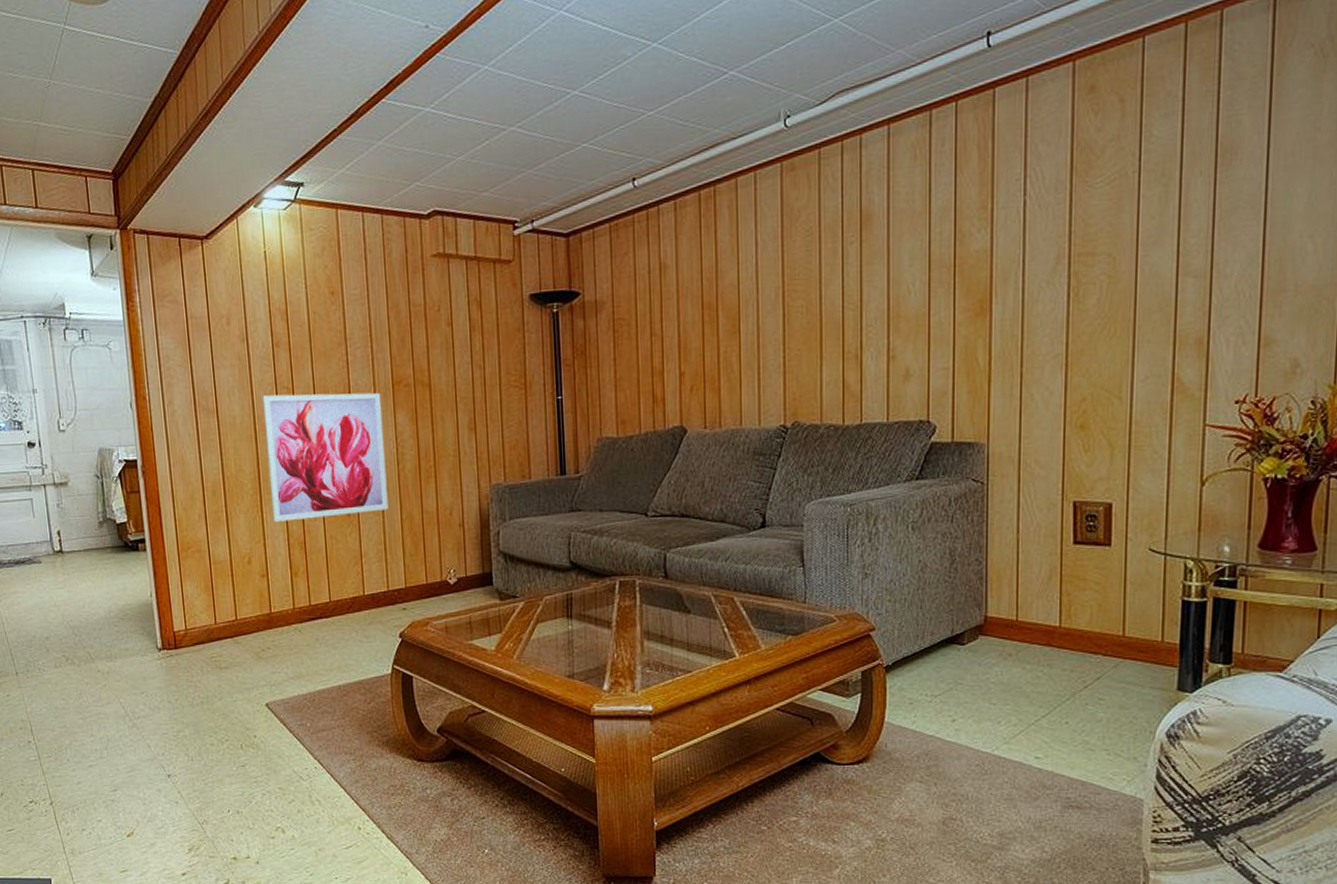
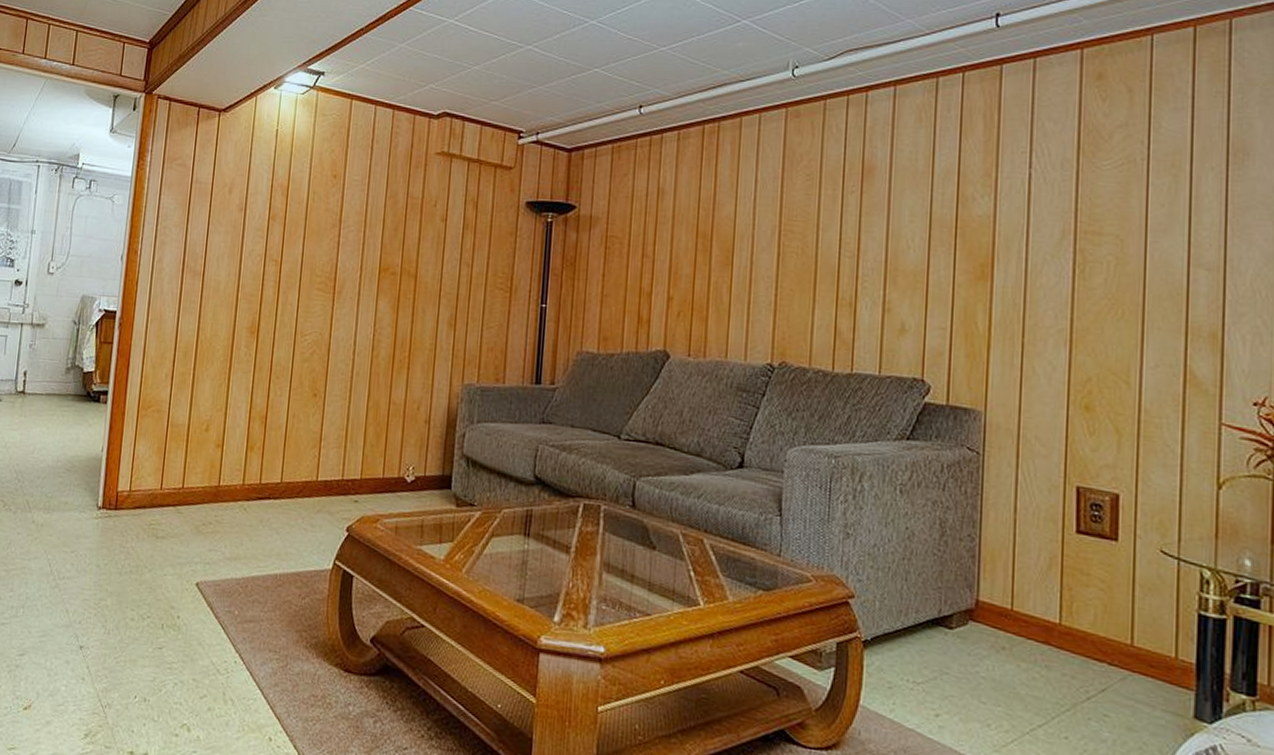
wall art: present [262,392,389,522] -> none [239,265,366,396]

